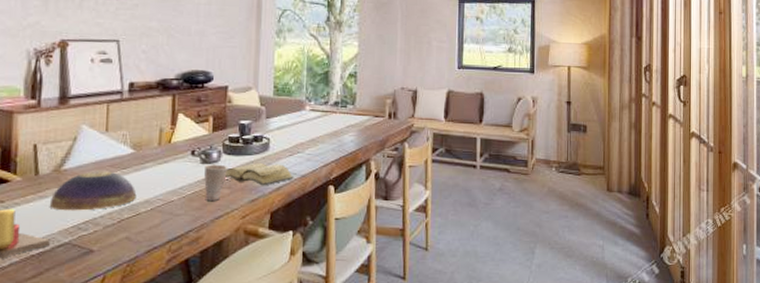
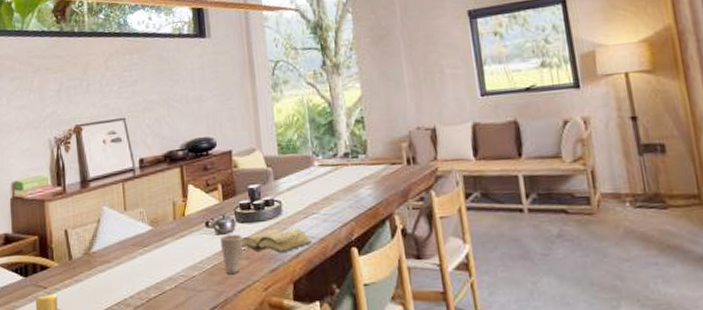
decorative bowl: present [49,171,137,211] -> none [84,250,160,293]

